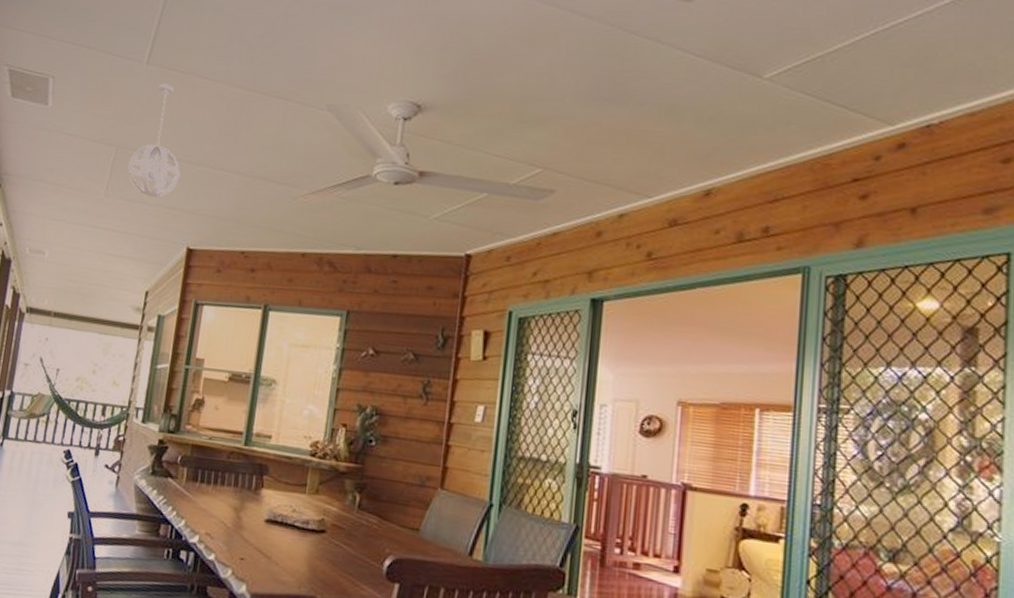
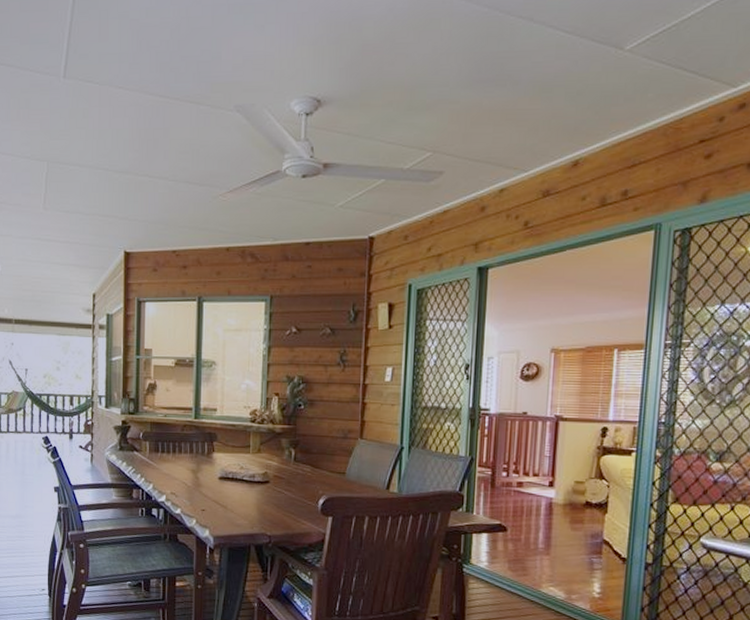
pendant light: present [128,83,181,198] -> none [61,96,110,207]

